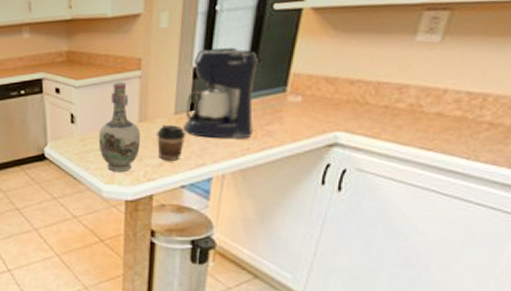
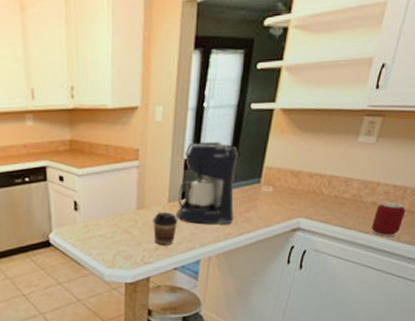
vase: present [98,82,141,172] -> none [100,171,139,257]
can: none [436,111,487,155] -> present [371,201,406,237]

